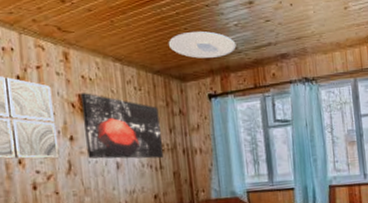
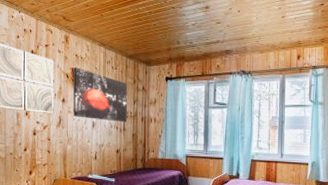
ceiling light: present [168,31,236,59] -> none [140,28,192,49]

